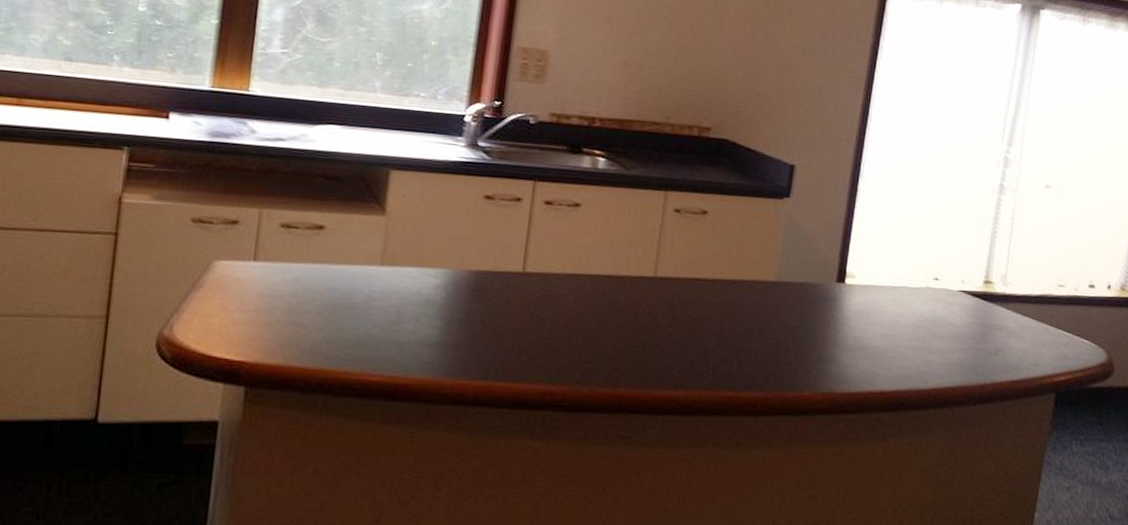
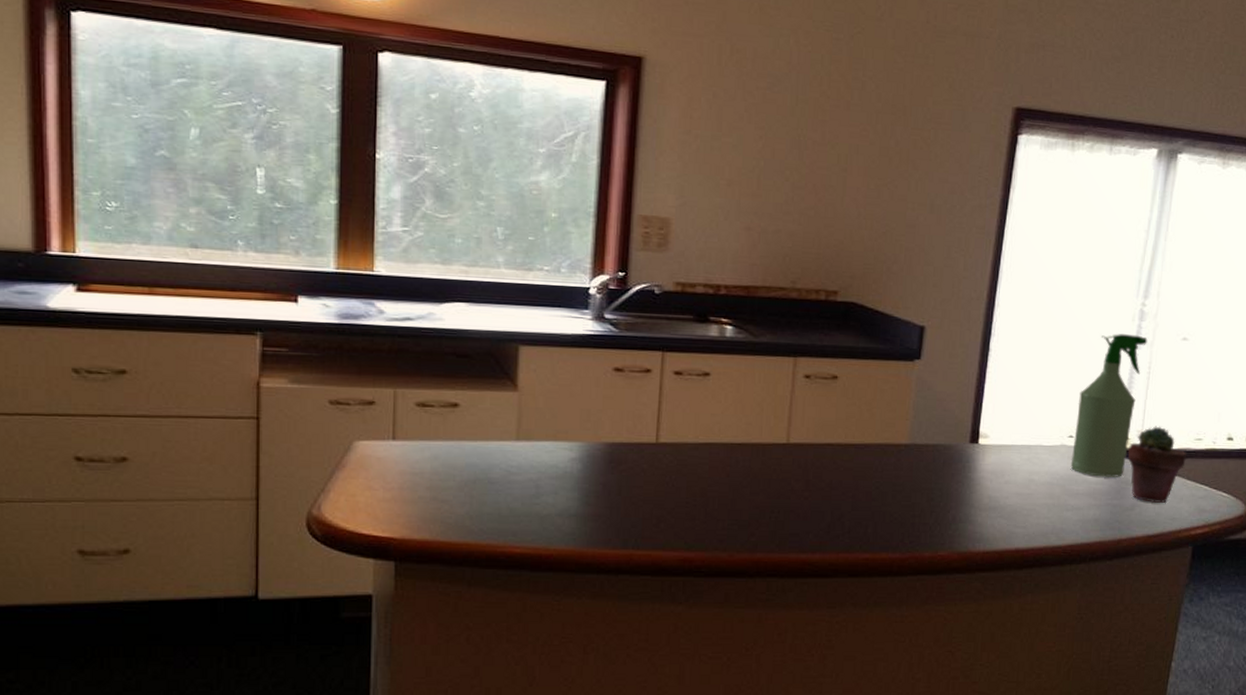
spray bottle: none [935,178,1012,322] -> present [1070,332,1148,478]
potted succulent: none [992,271,1050,348] -> present [1128,426,1187,503]

